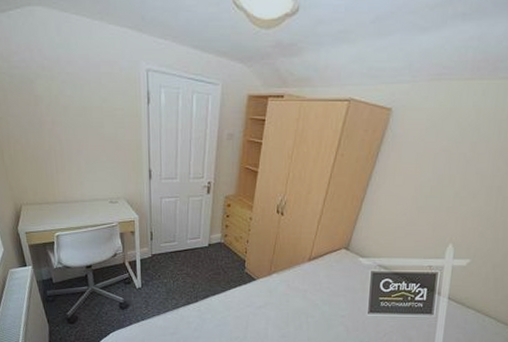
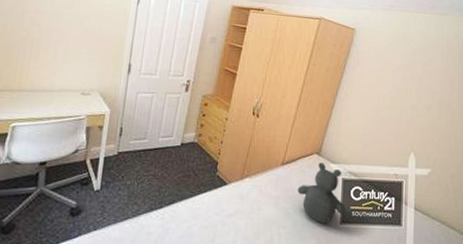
teddy bear: none [325,257,375,313] -> present [297,162,346,224]

